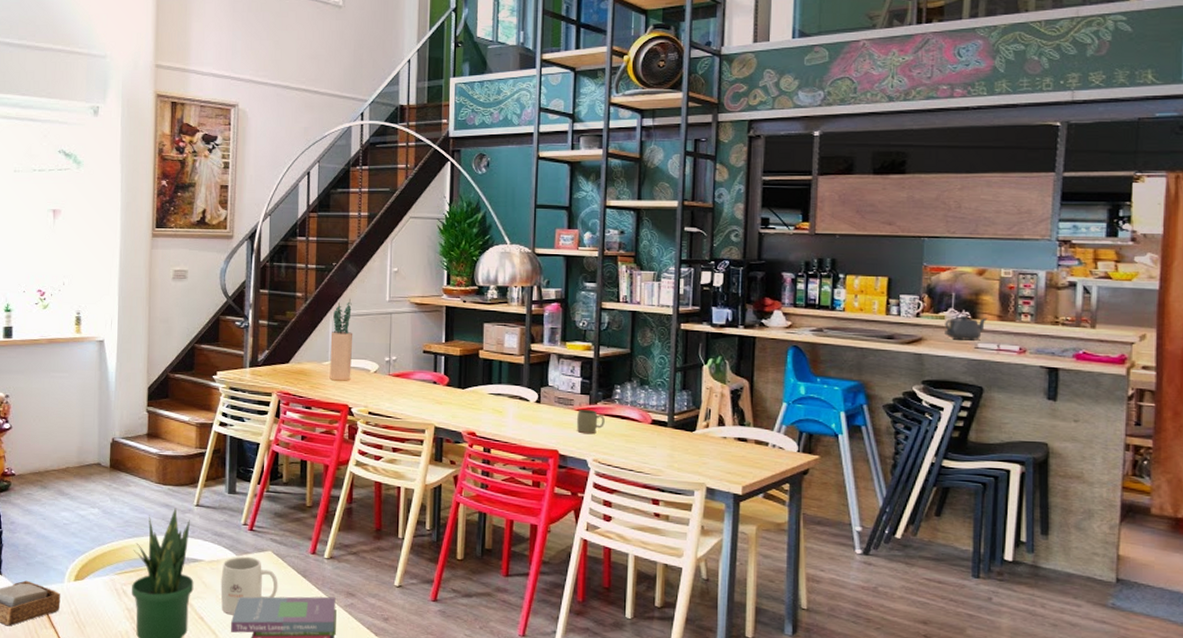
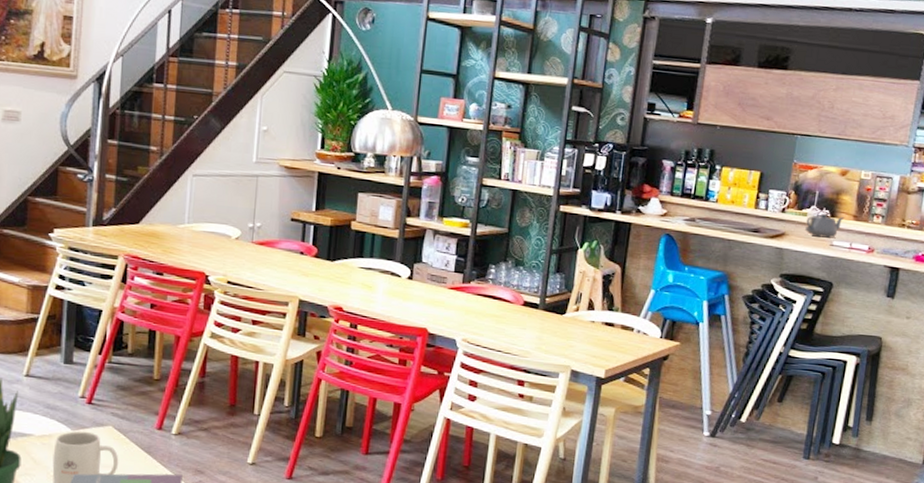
vase: present [329,299,353,382] -> none [185,157,214,248]
mug: present [576,409,605,434] -> none [448,287,477,314]

